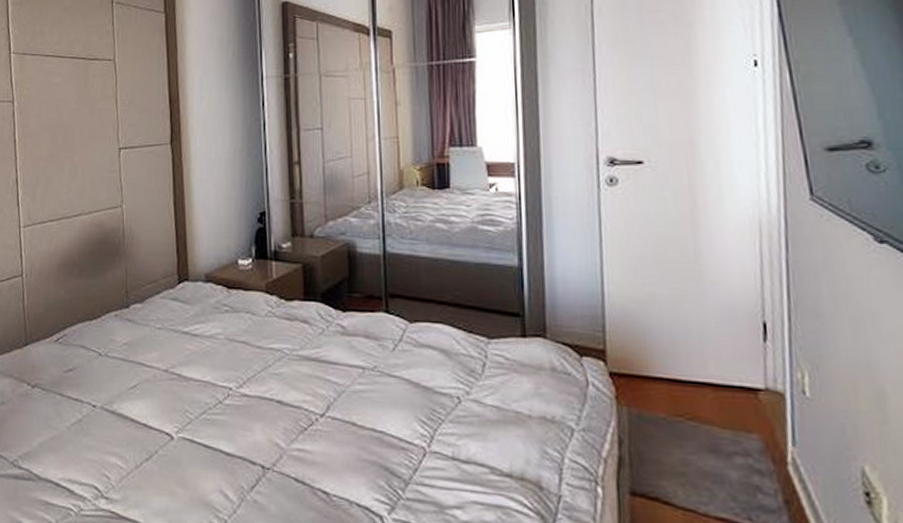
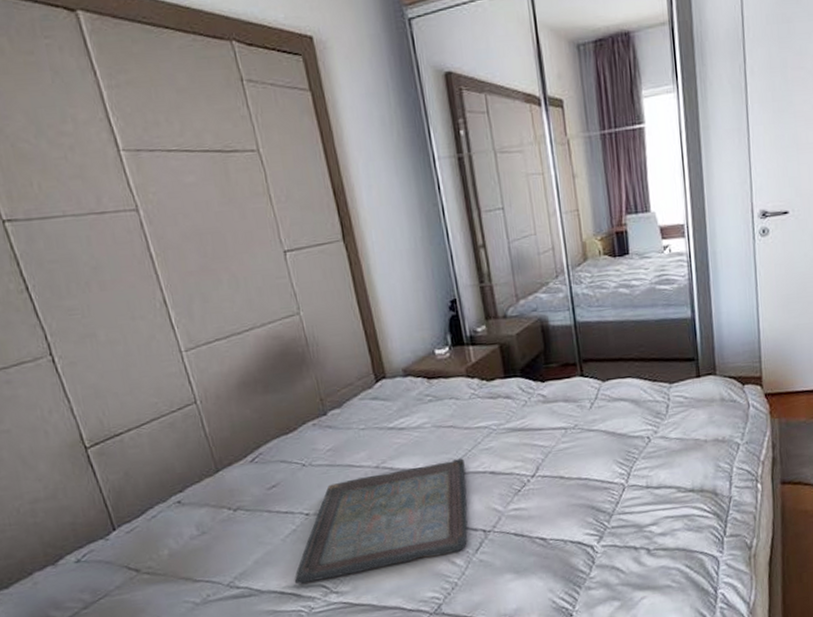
serving tray: none [70,378,252,485] -> present [294,458,468,584]

